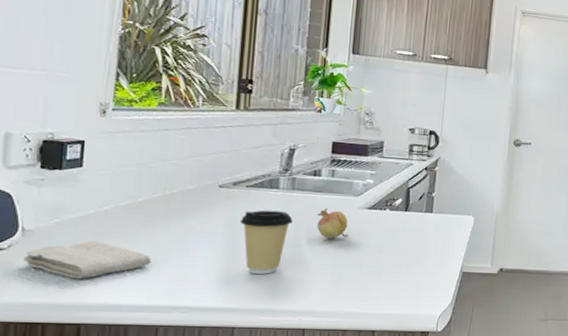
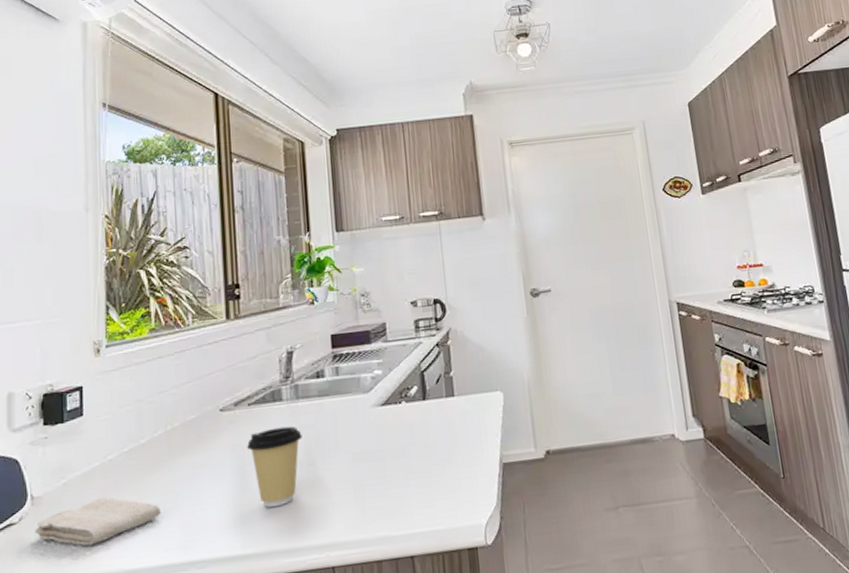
fruit: present [317,207,349,239] -> none [327,412,365,450]

